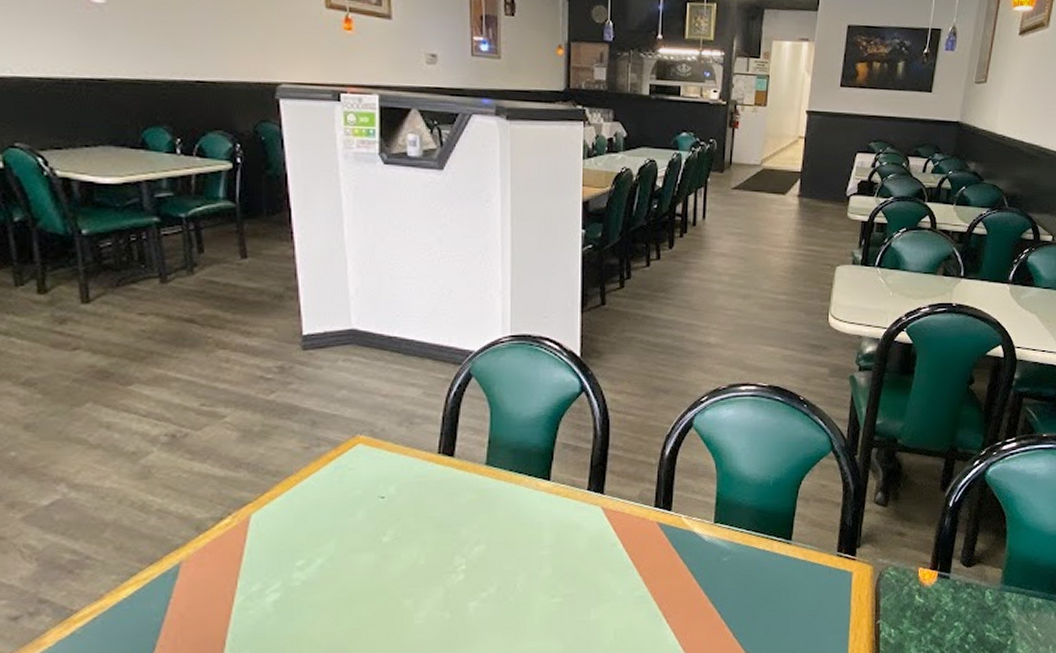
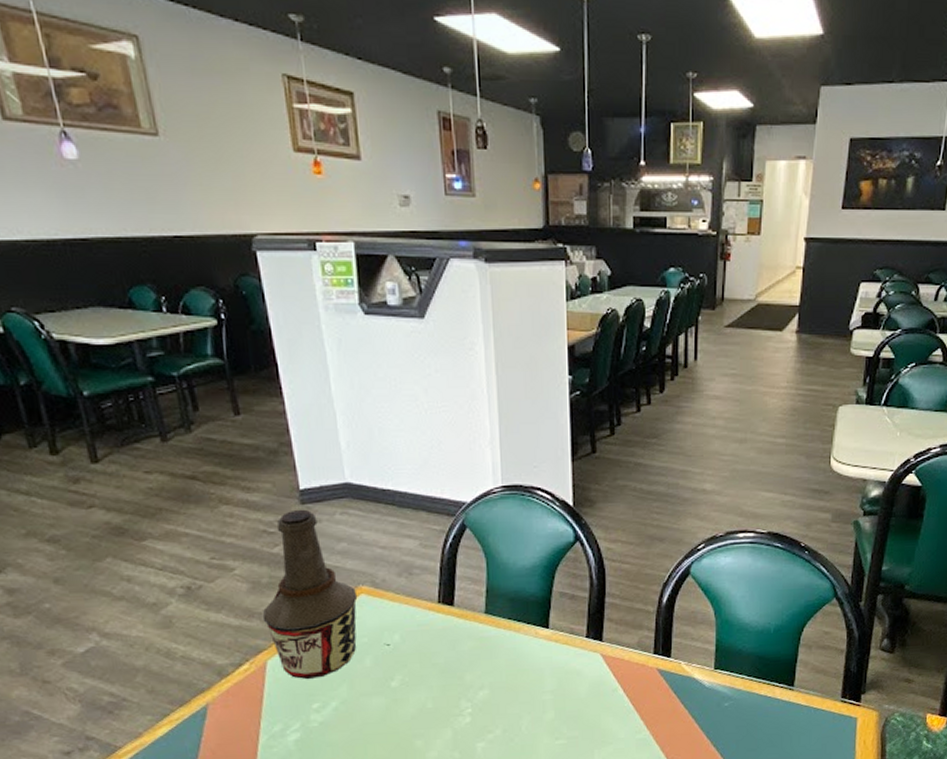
bottle: none [250,355,355,534] -> present [262,509,358,679]

